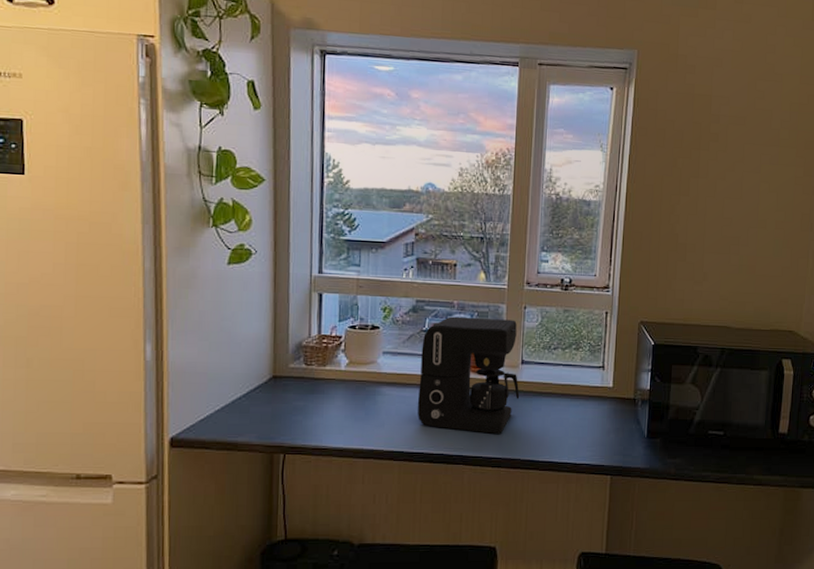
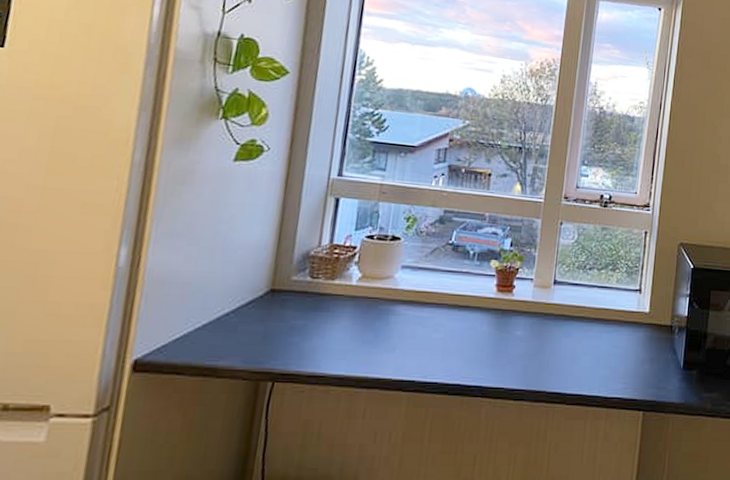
coffee maker: present [417,316,520,434] -> none [434,229,552,362]

